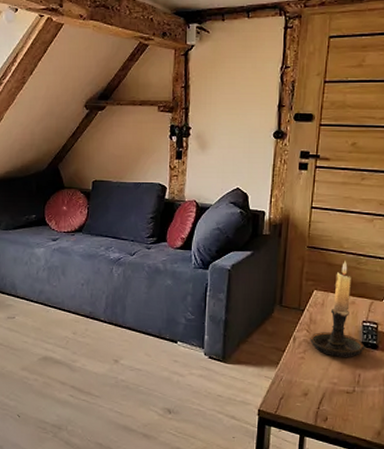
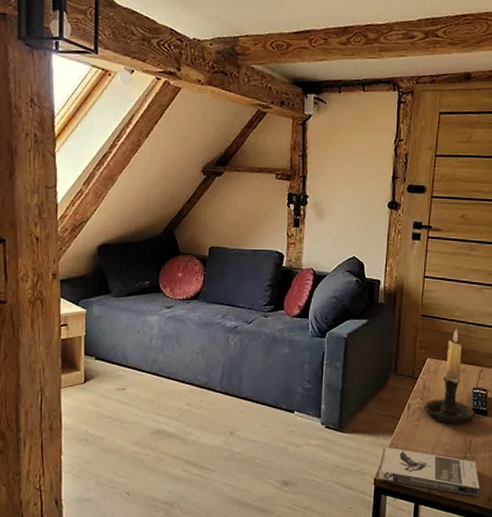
book: none [262,379,369,430] -> present [378,447,480,496]

